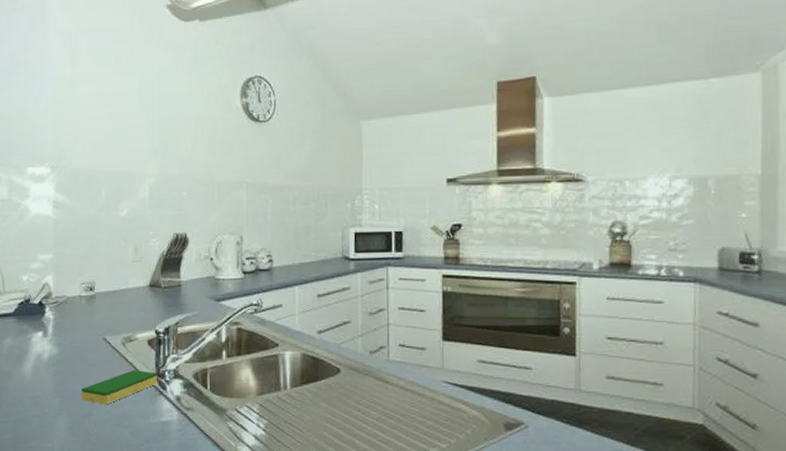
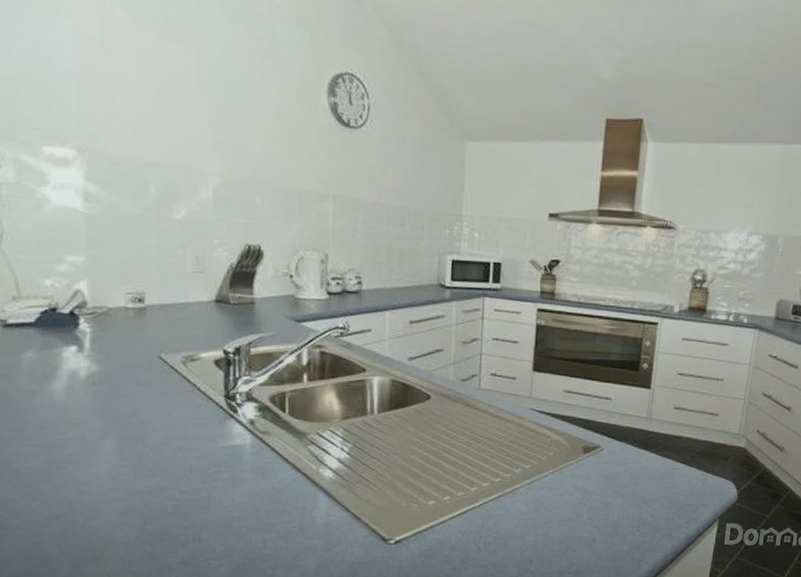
dish sponge: present [82,370,157,405] -> none [132,391,226,428]

